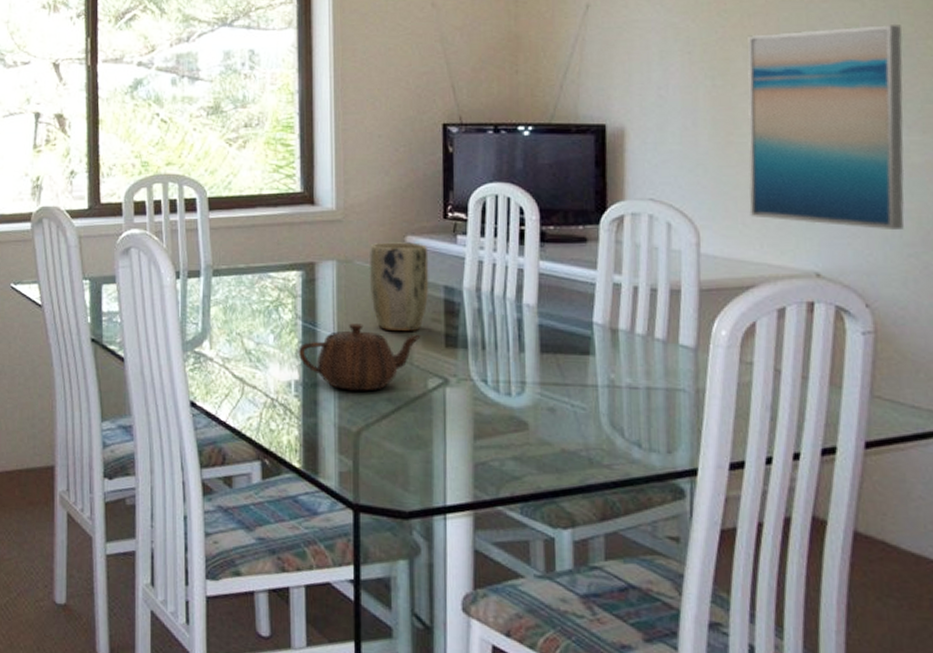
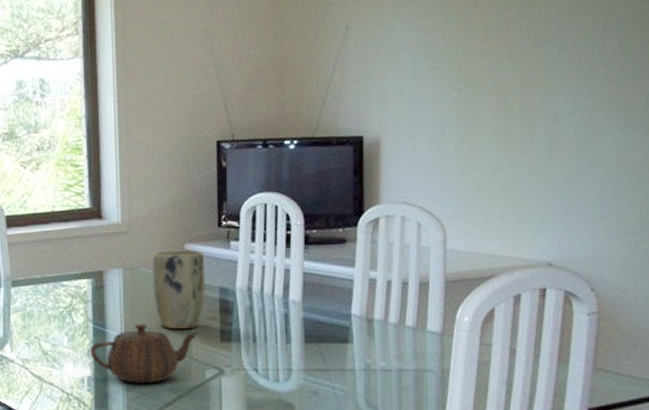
wall art: present [747,25,905,230] -> none [490,35,629,221]

